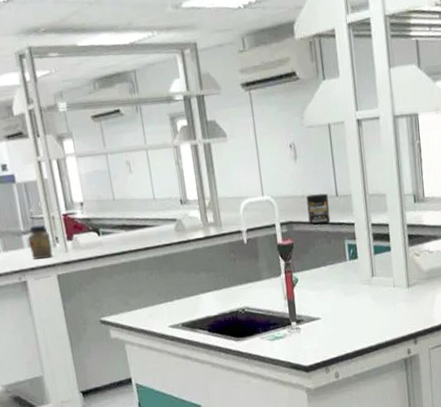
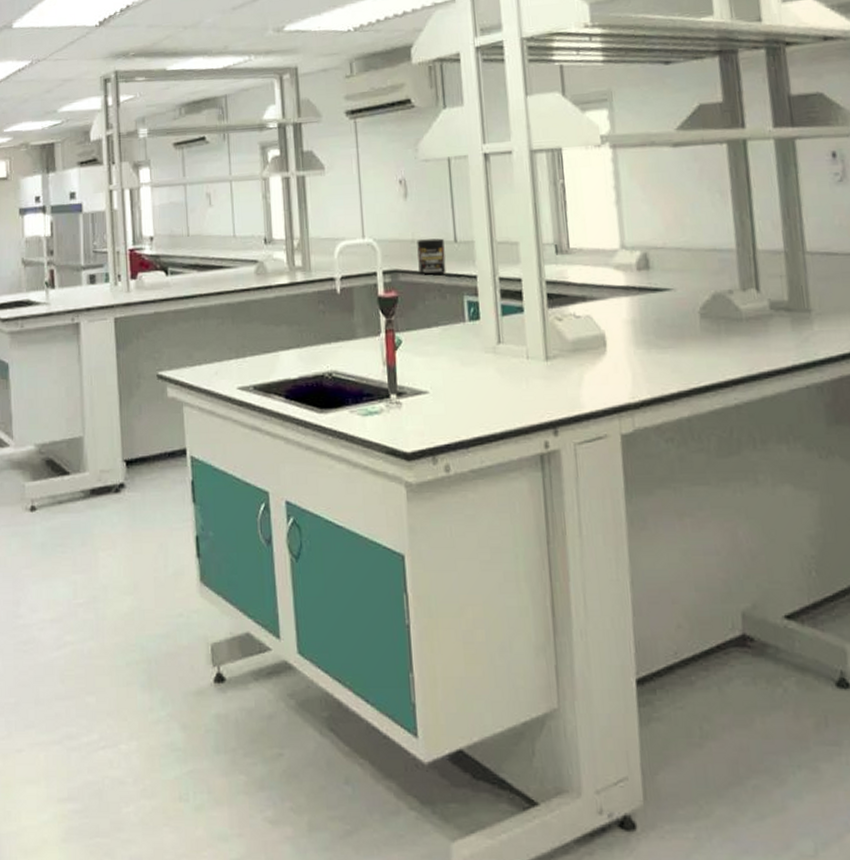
jar: present [28,224,53,259] -> none [88,260,112,299]

